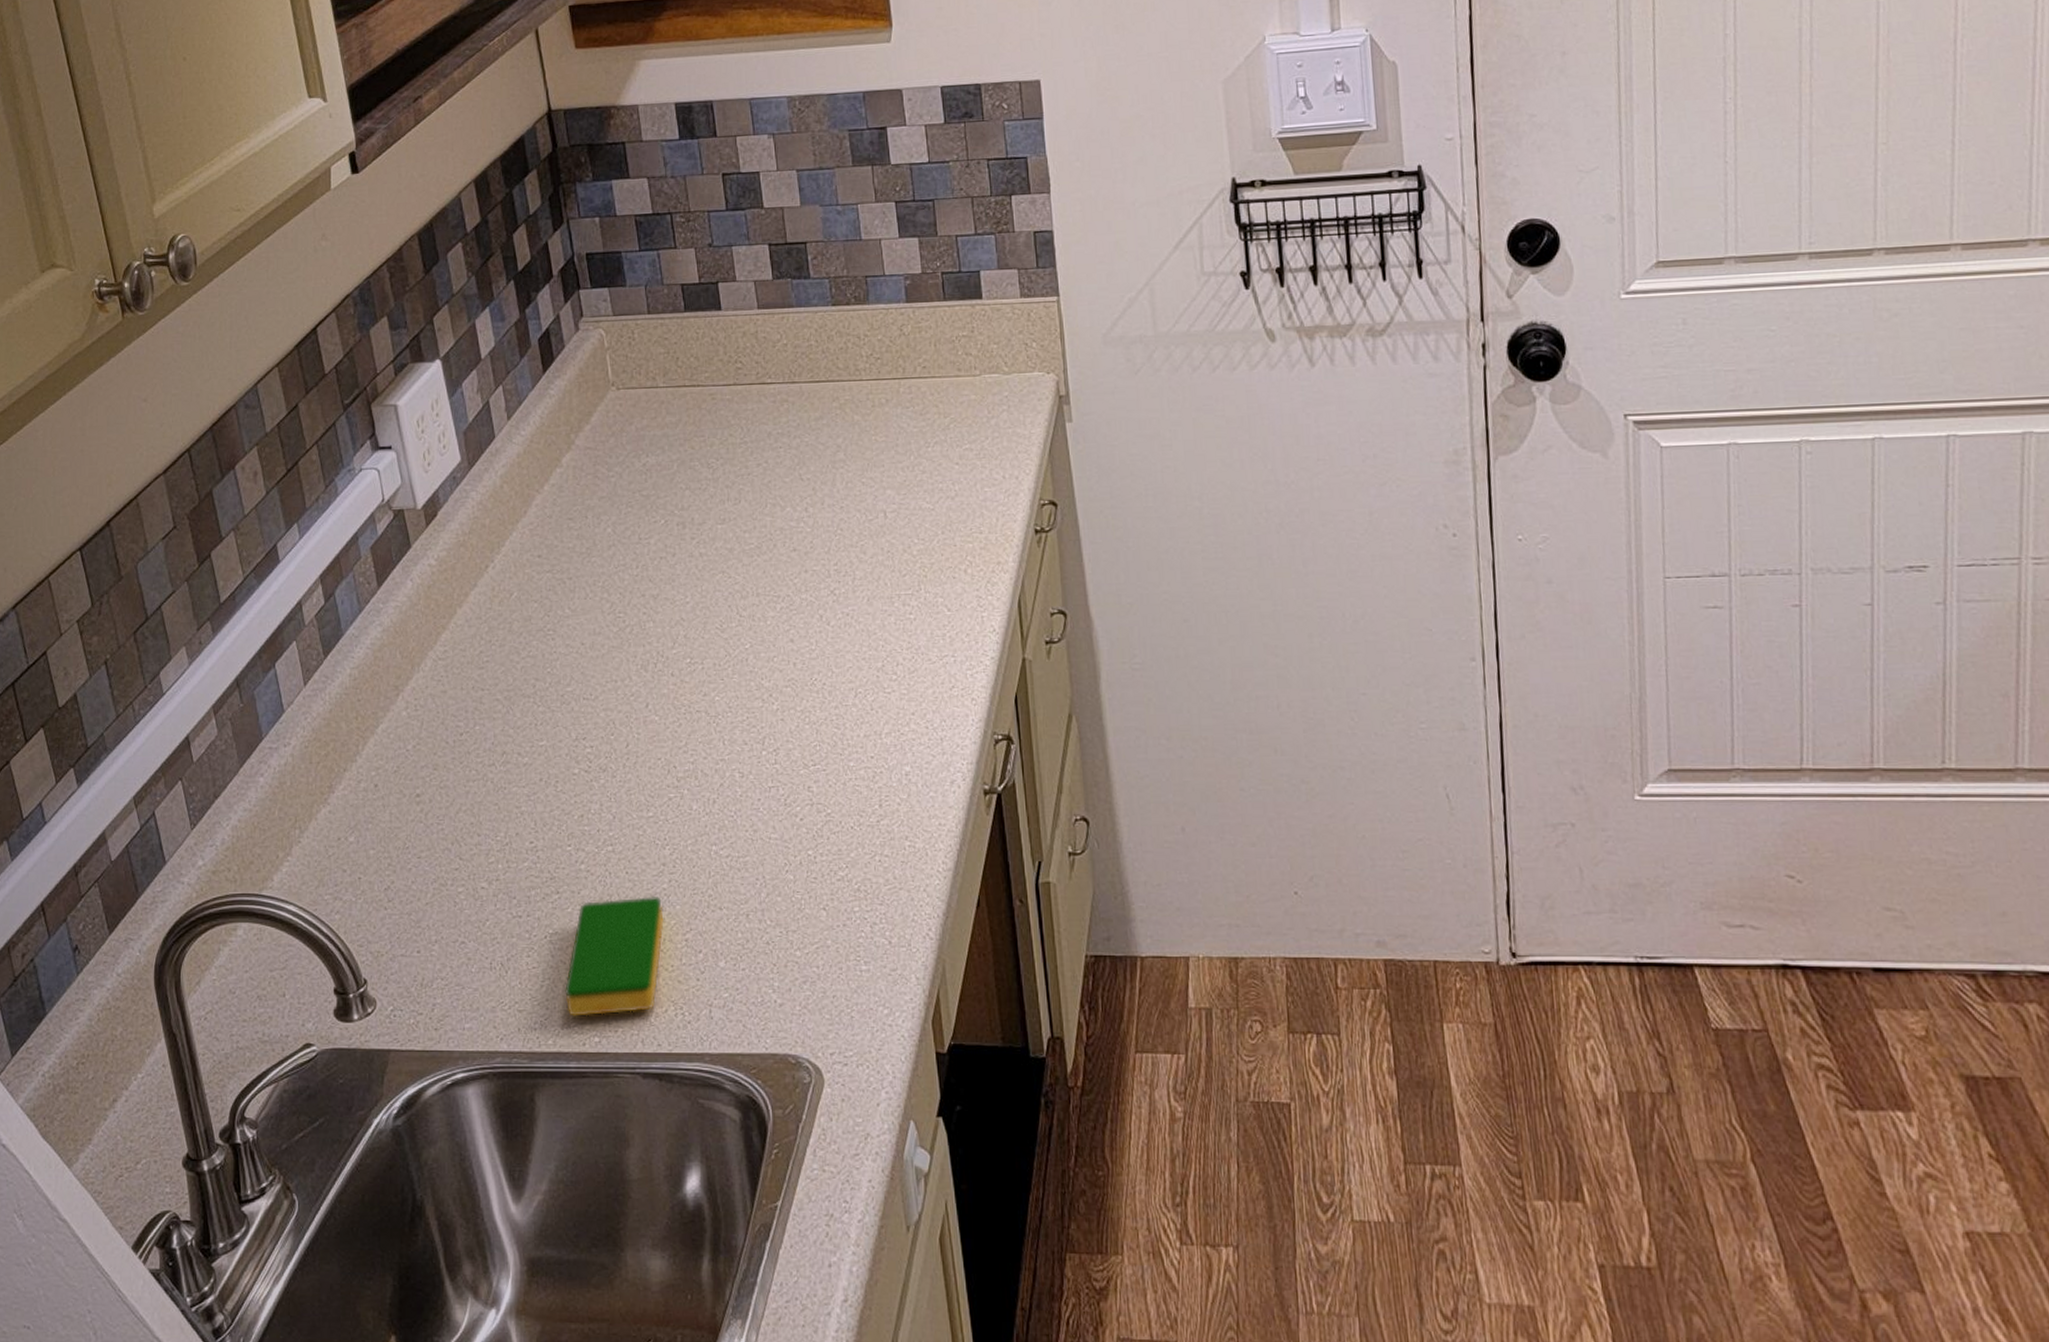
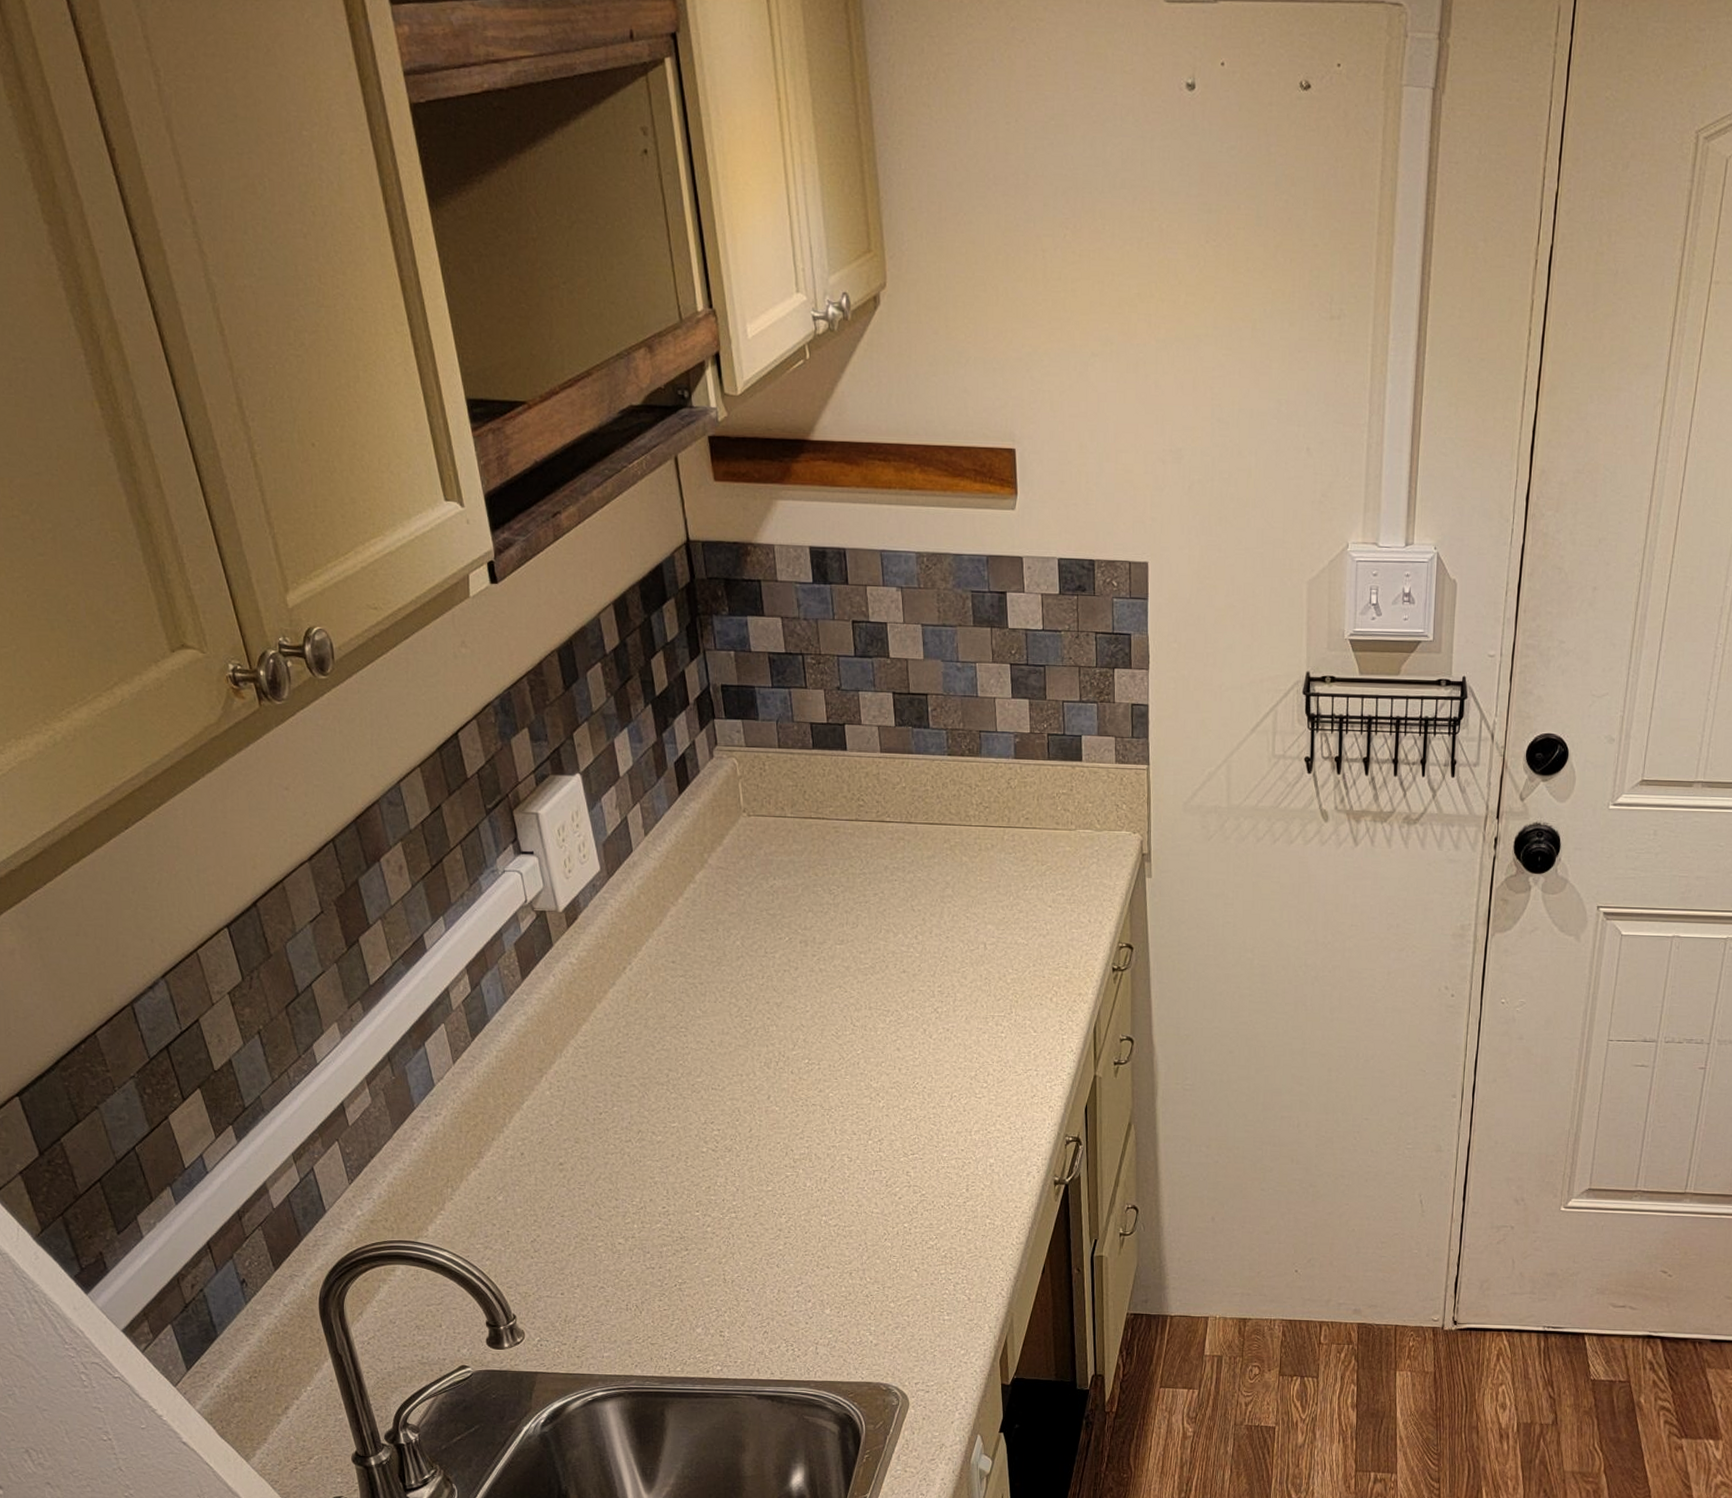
dish sponge: present [565,897,664,1016] -> none [692,1255,779,1350]

